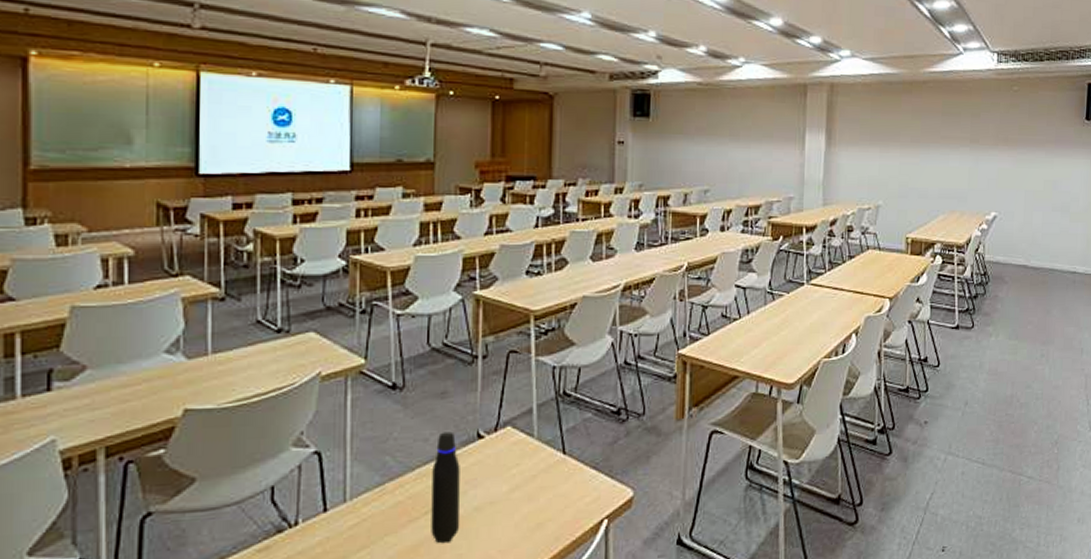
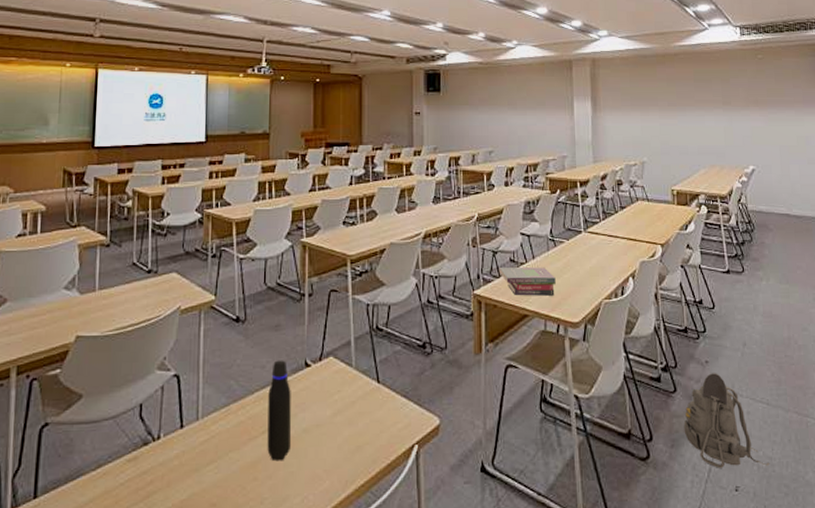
books: none [708,323,772,356] -> present [499,267,556,296]
backpack: none [895,433,979,530] -> present [683,373,770,468]

